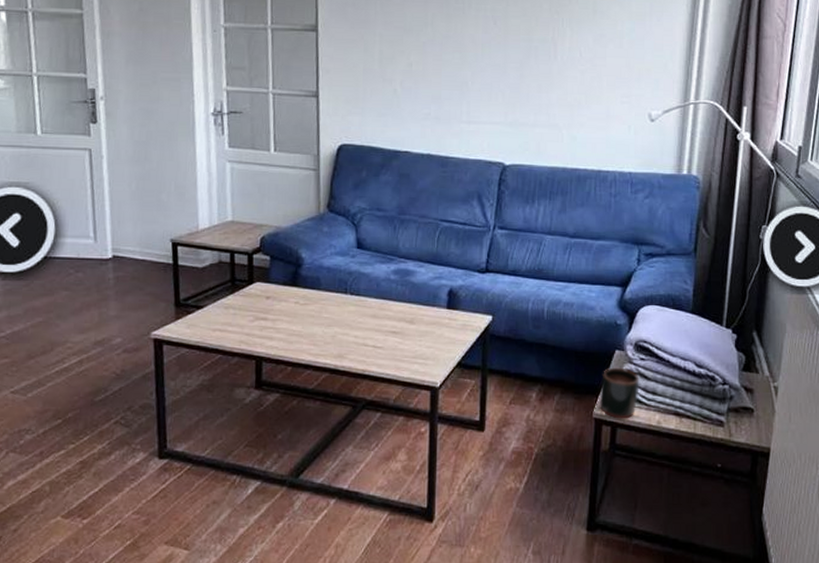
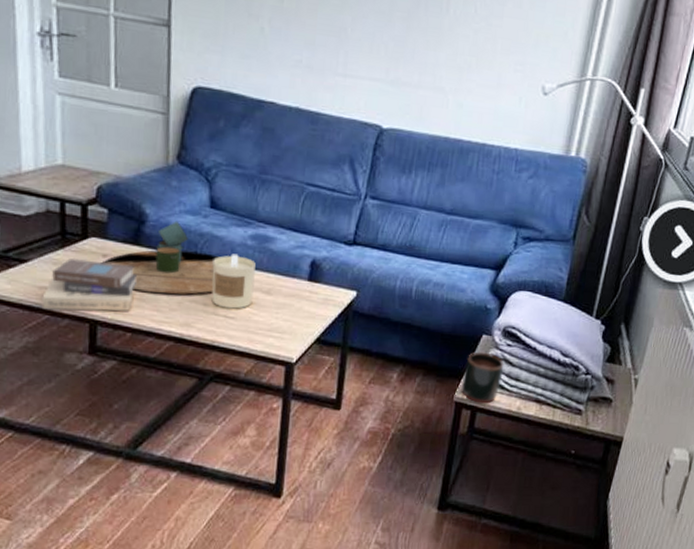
books: none [215,302,296,350] -> present [41,258,138,312]
decorative tray: none [266,262,367,328] -> present [102,220,220,295]
candle: none [360,288,399,339] -> present [211,253,256,309]

